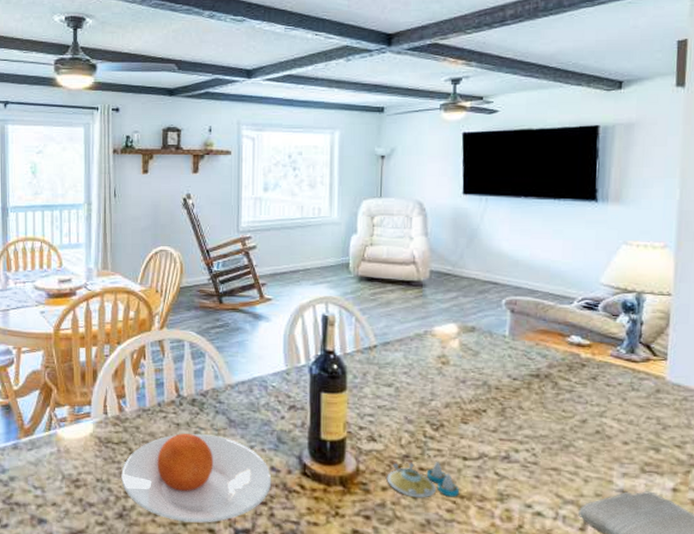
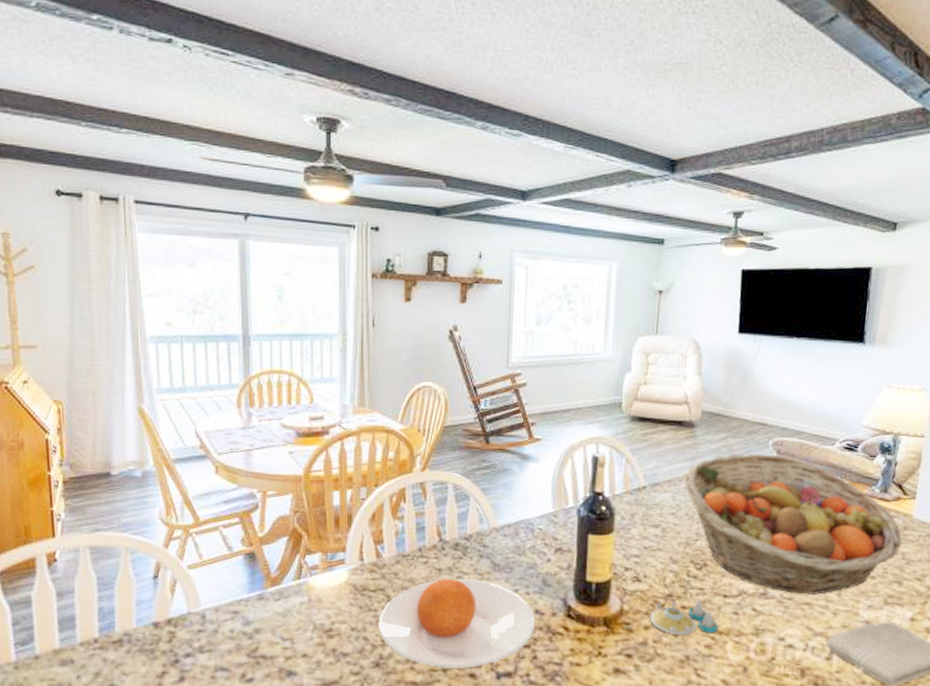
fruit basket: none [414,312,656,460] -> present [683,453,903,595]

